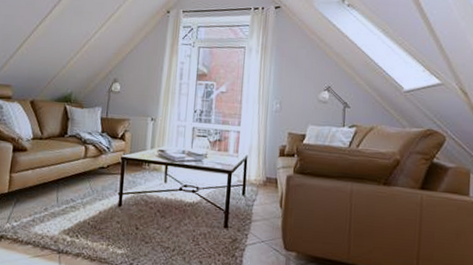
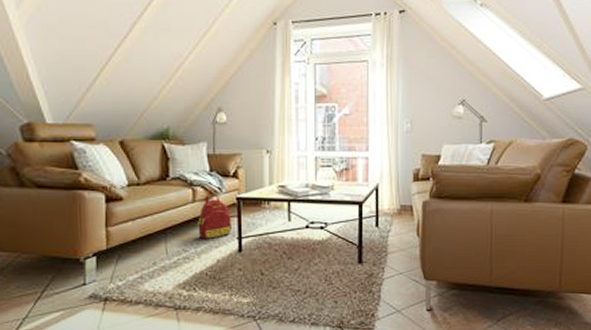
backpack: none [85,152,115,192] -> present [198,194,231,239]

